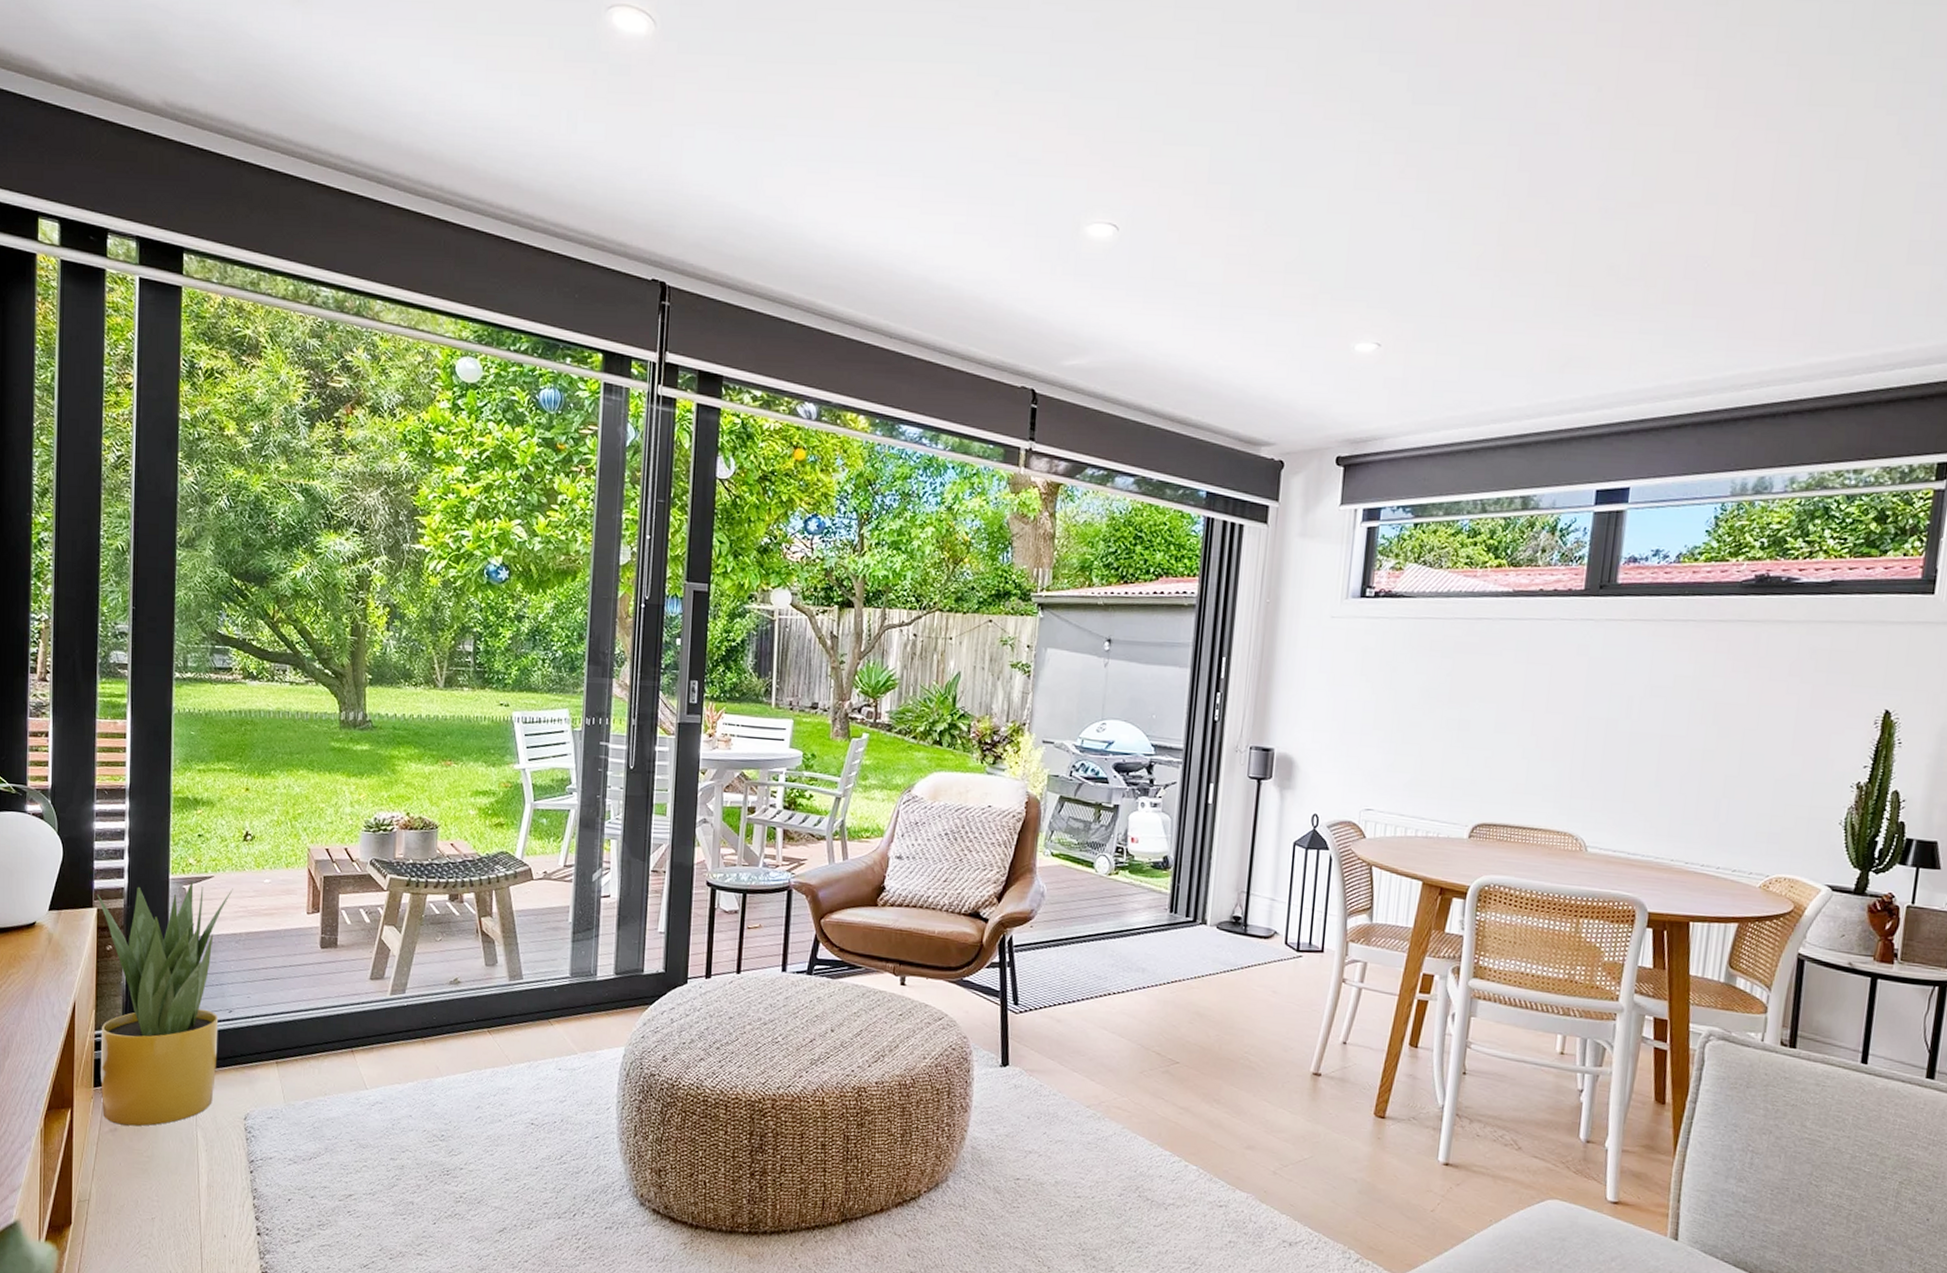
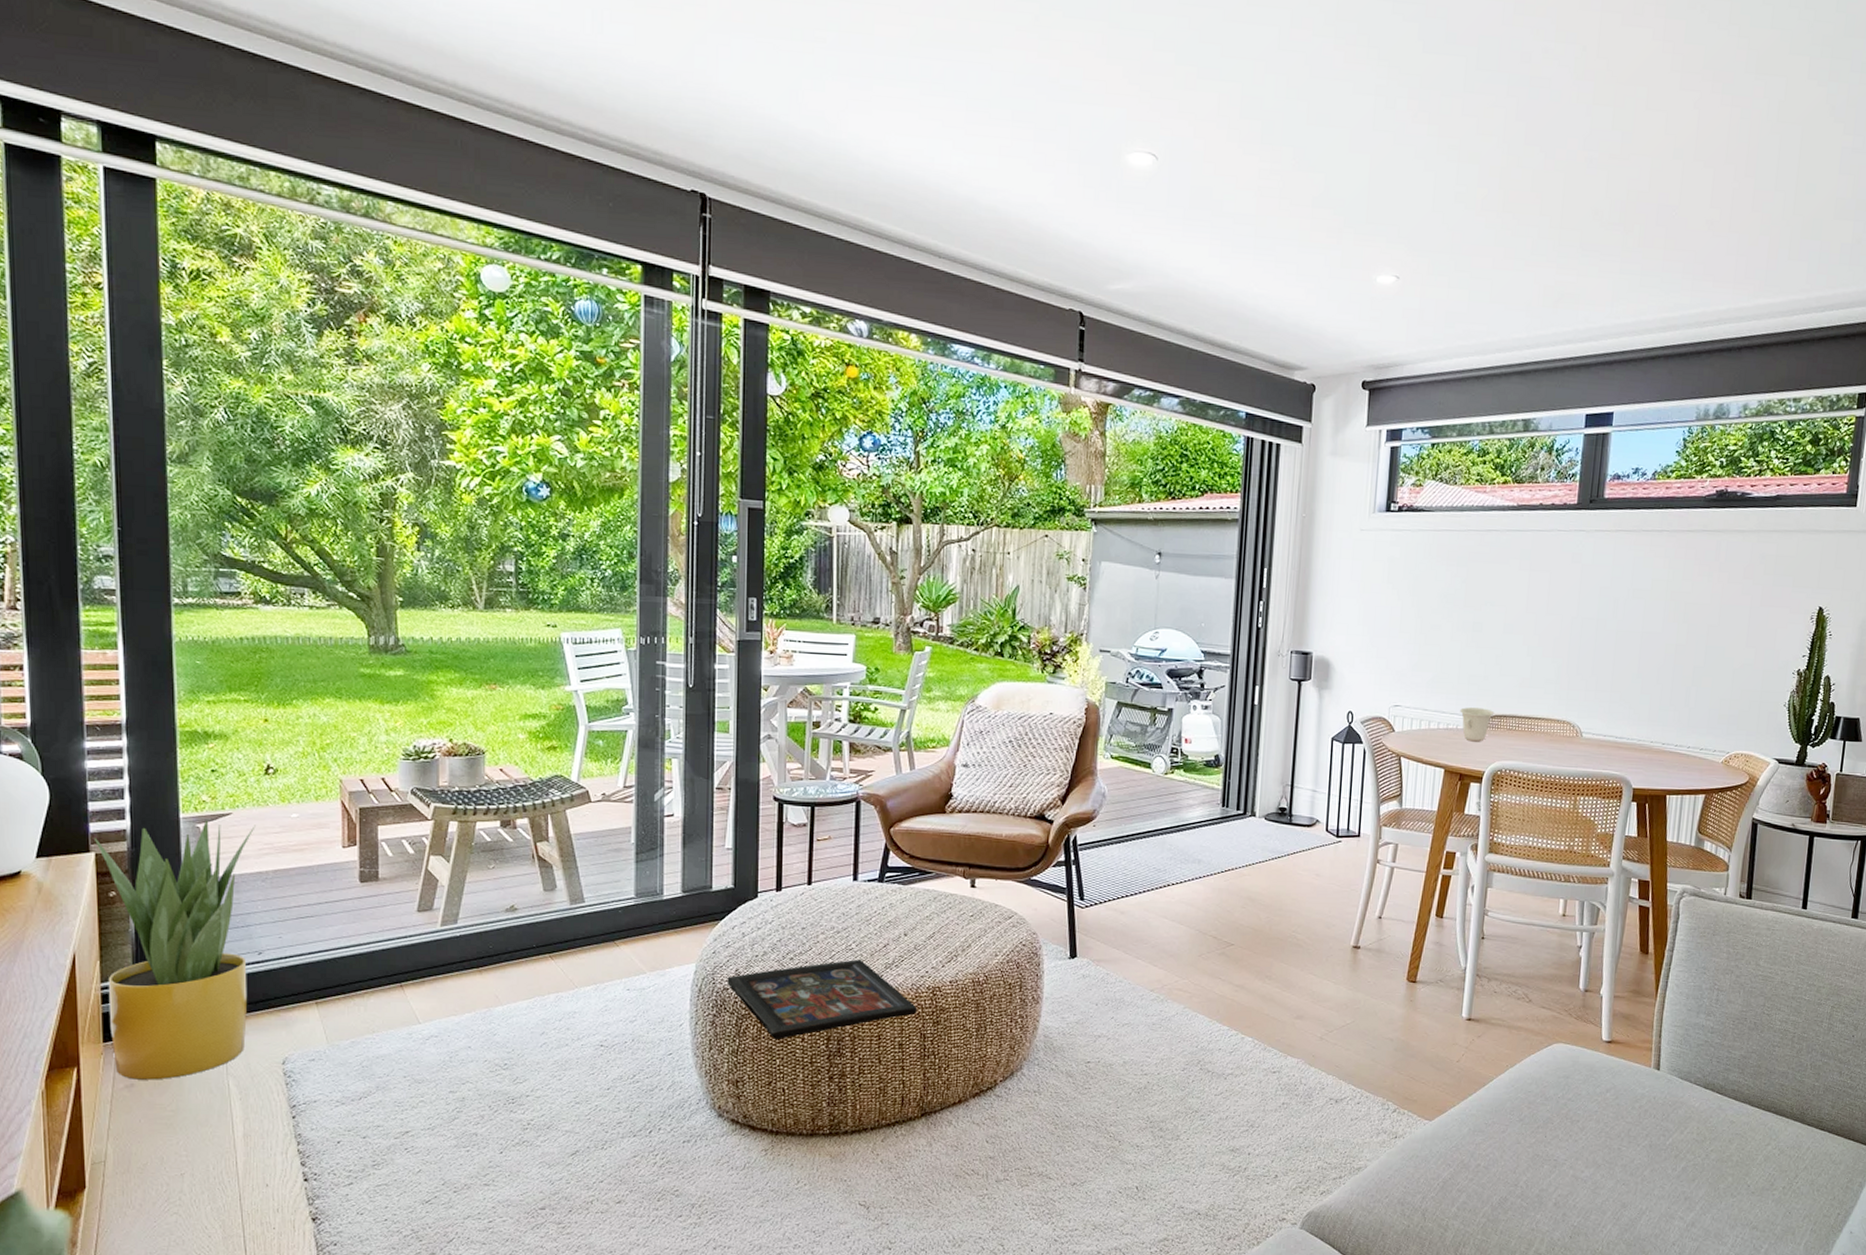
decorative tray: none [654,1053,842,1132] -> present [727,960,917,1040]
cup: none [1442,814,1483,853] -> present [1460,707,1495,742]

